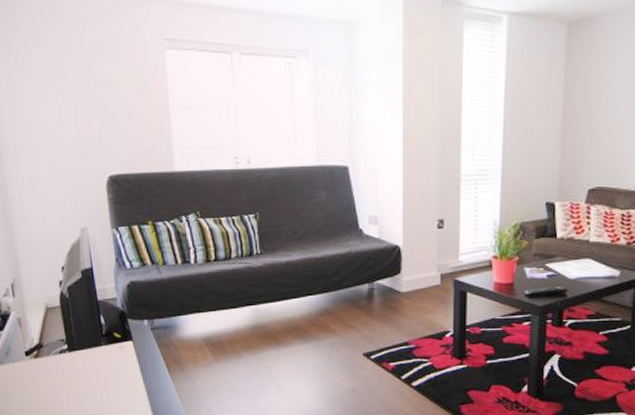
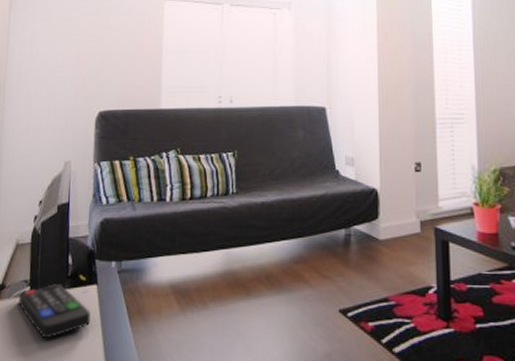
remote control: none [58,342,131,388] -> present [19,284,90,339]

